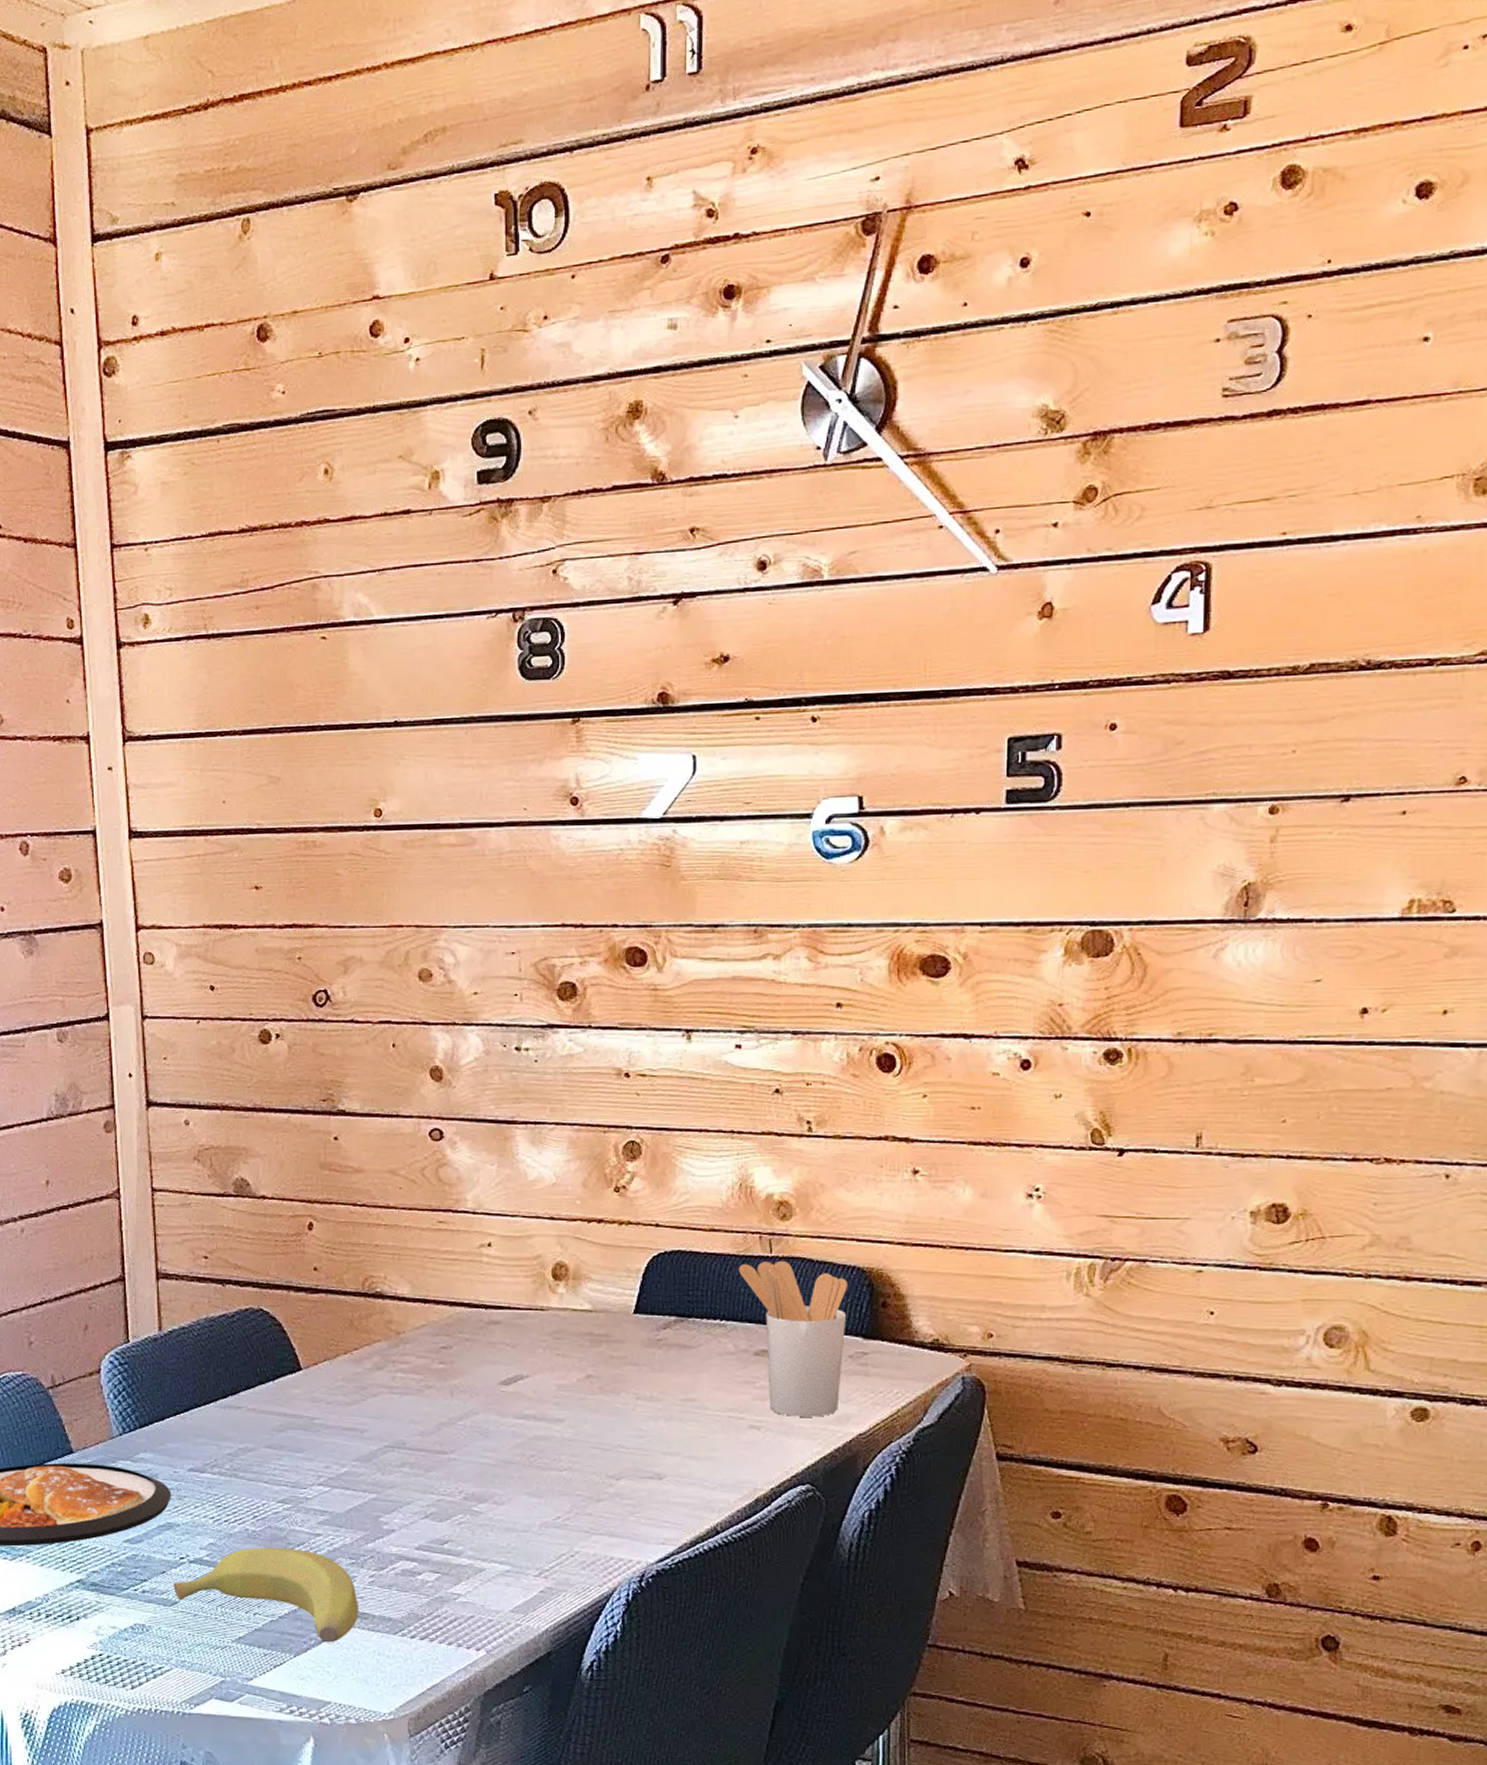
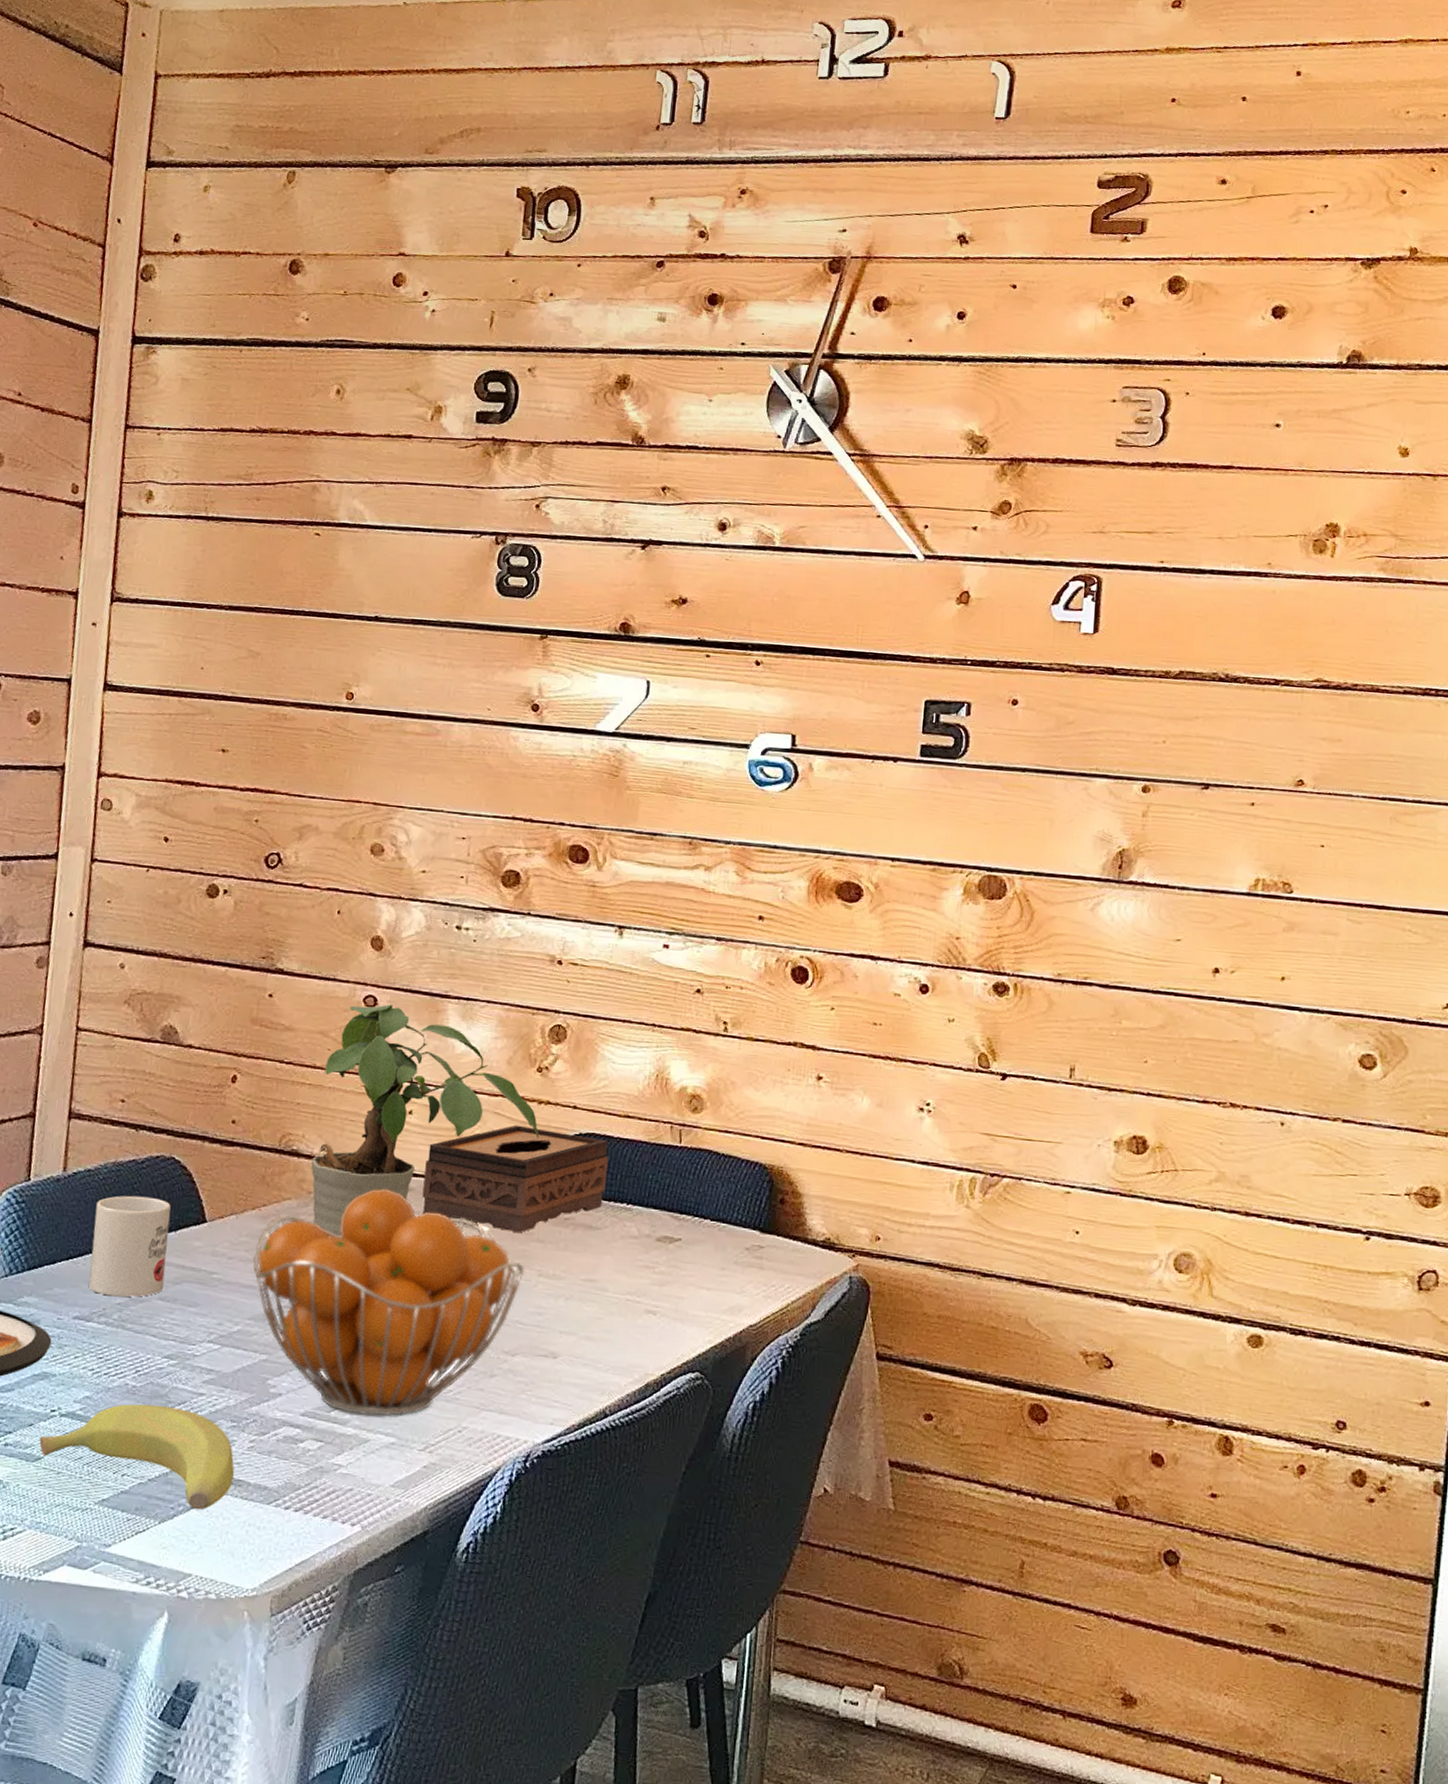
mug: none [195,1349,268,1448] -> present [88,1195,171,1297]
fruit basket: none [351,1325,622,1546] -> present [253,1189,525,1416]
potted plant: none [396,1136,623,1376] -> present [311,1004,540,1238]
tissue box: none [510,1248,697,1358] -> present [422,1125,609,1233]
utensil holder: present [739,1260,847,1417] -> none [649,1151,750,1306]

